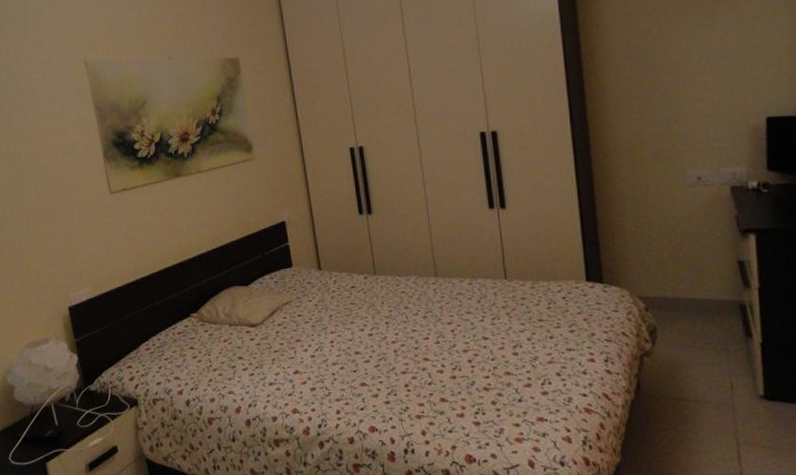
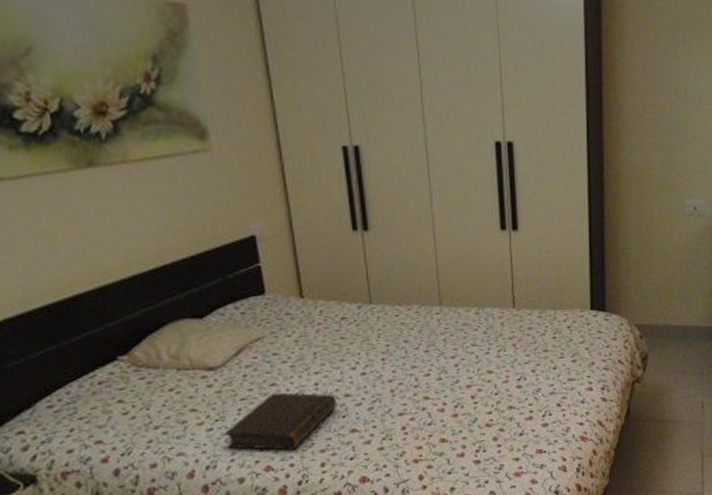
book: none [263,347,350,397] -> present [225,392,338,451]

